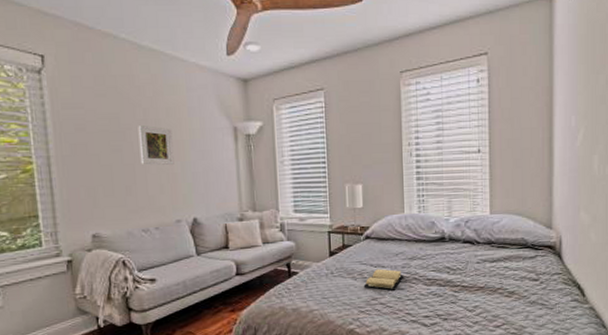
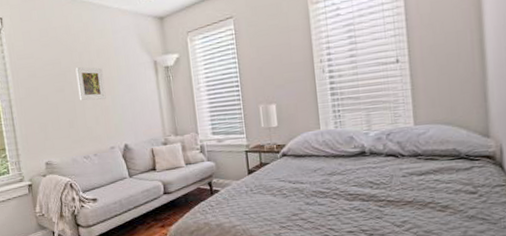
book: present [363,269,404,290] -> none [283,185,324,206]

